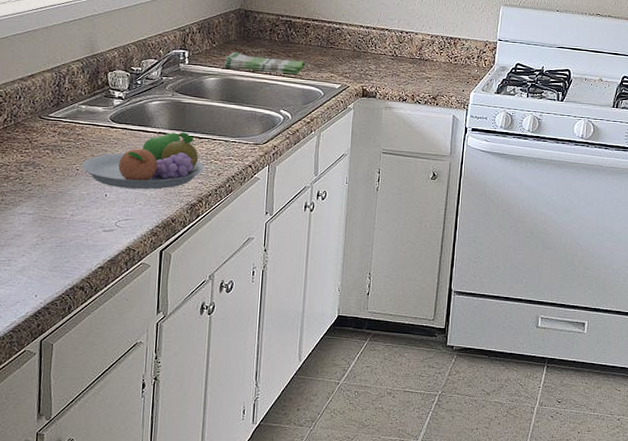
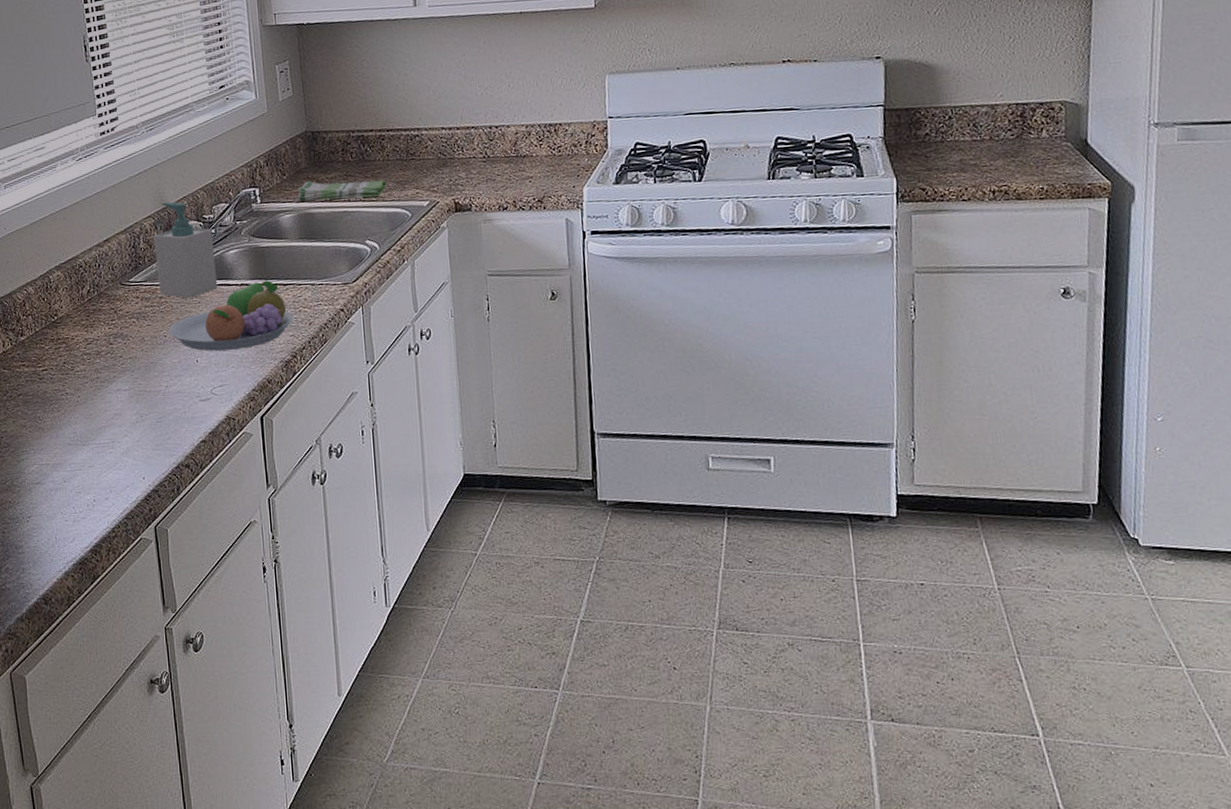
soap bottle: none [78,50,138,139] -> present [154,202,218,299]

